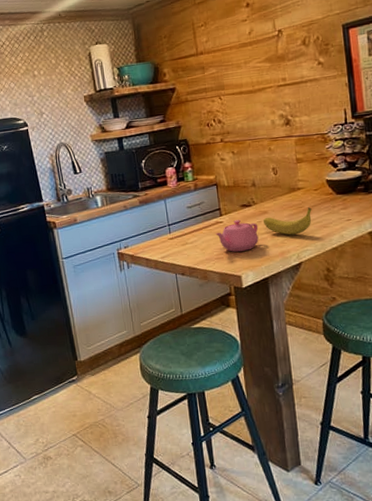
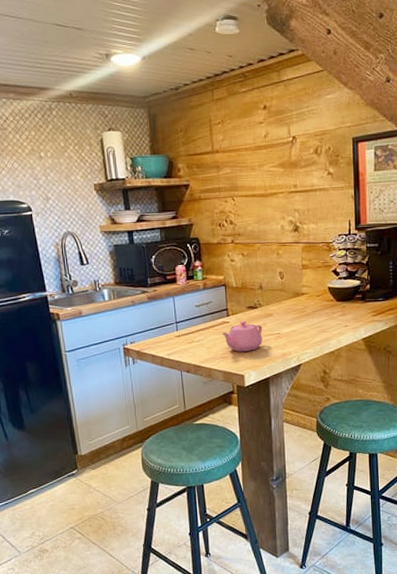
fruit: present [262,207,312,235] -> none [267,312,314,338]

